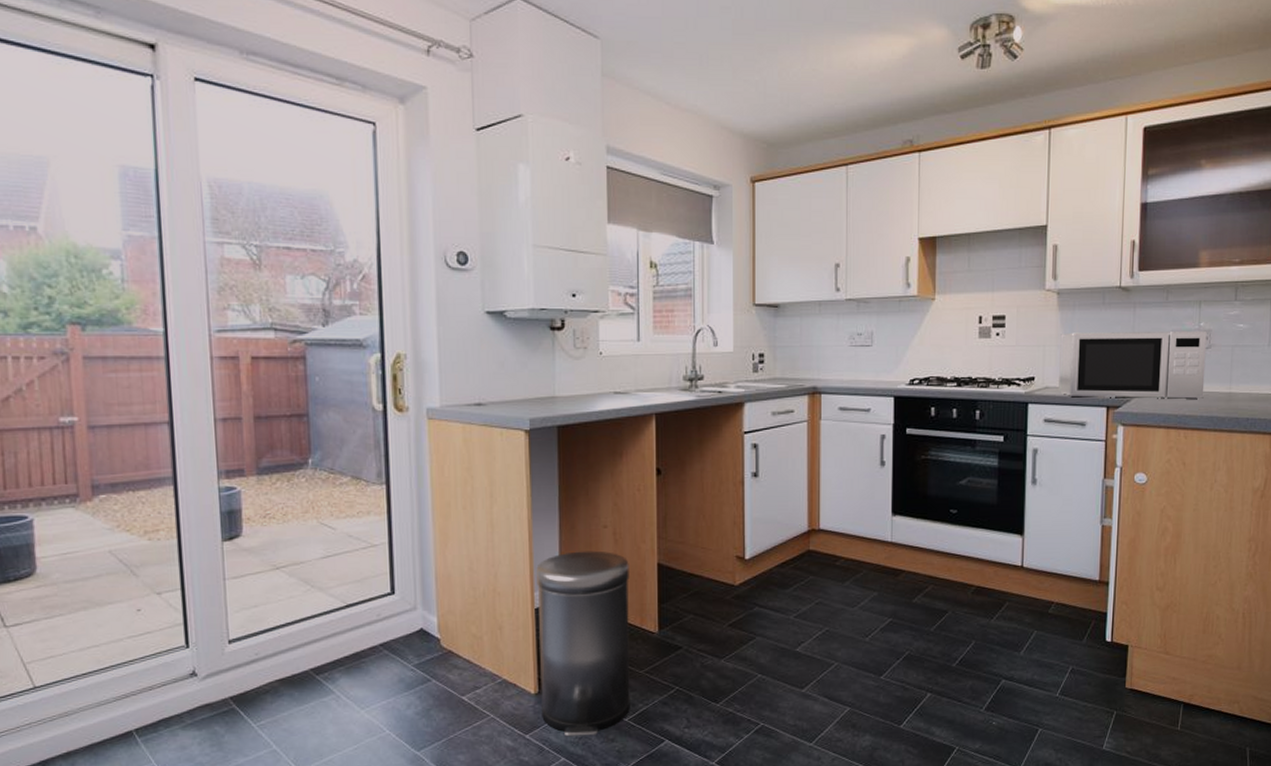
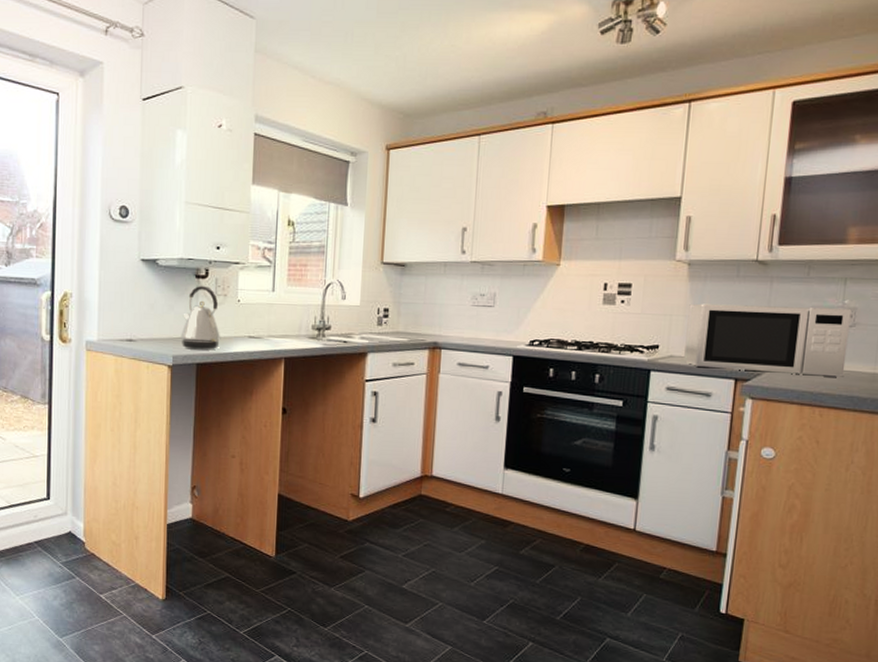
pedal bin: present [536,550,630,738] -> none [167,476,253,644]
kettle: none [537,338,584,411] -> present [181,285,221,351]

